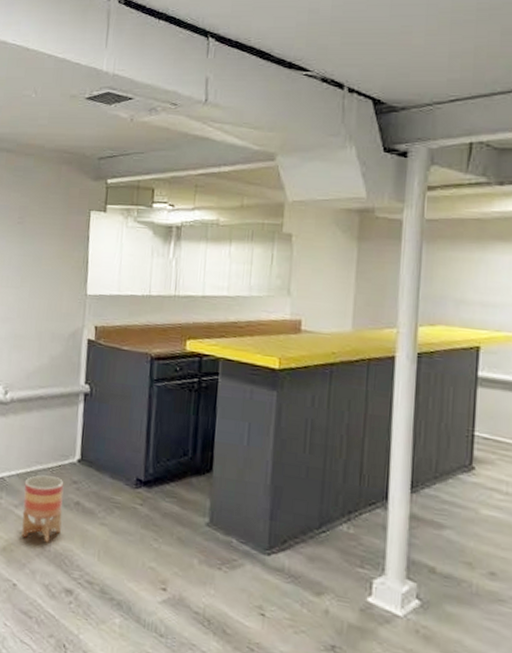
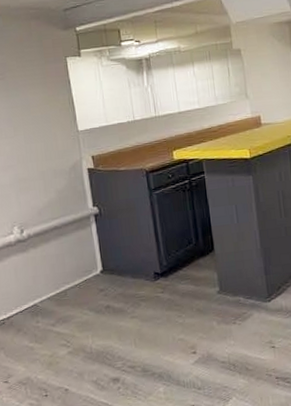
planter: present [21,475,64,543] -> none [56,290,98,349]

